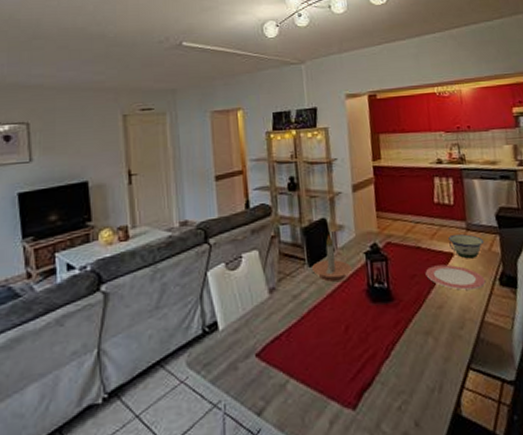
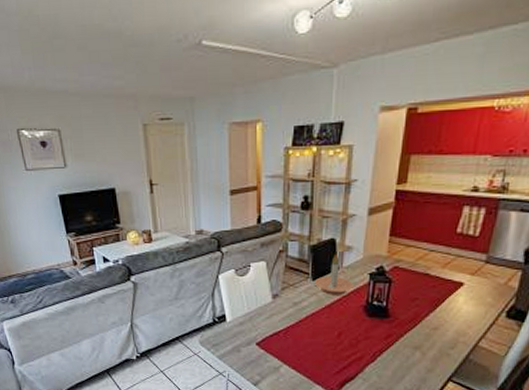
plate: present [425,264,486,291] -> none [428,292,492,319]
bowl: present [448,234,485,259] -> none [462,265,503,290]

